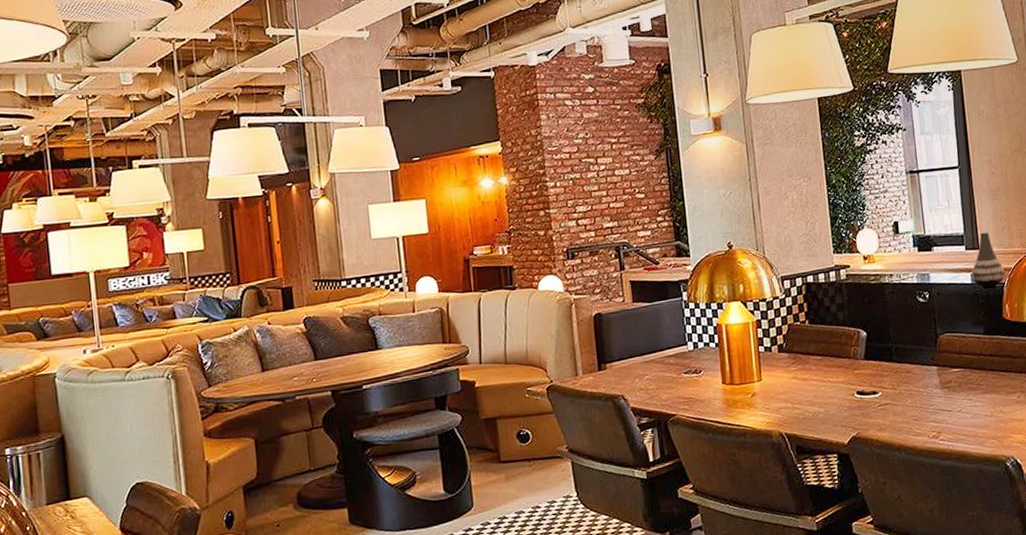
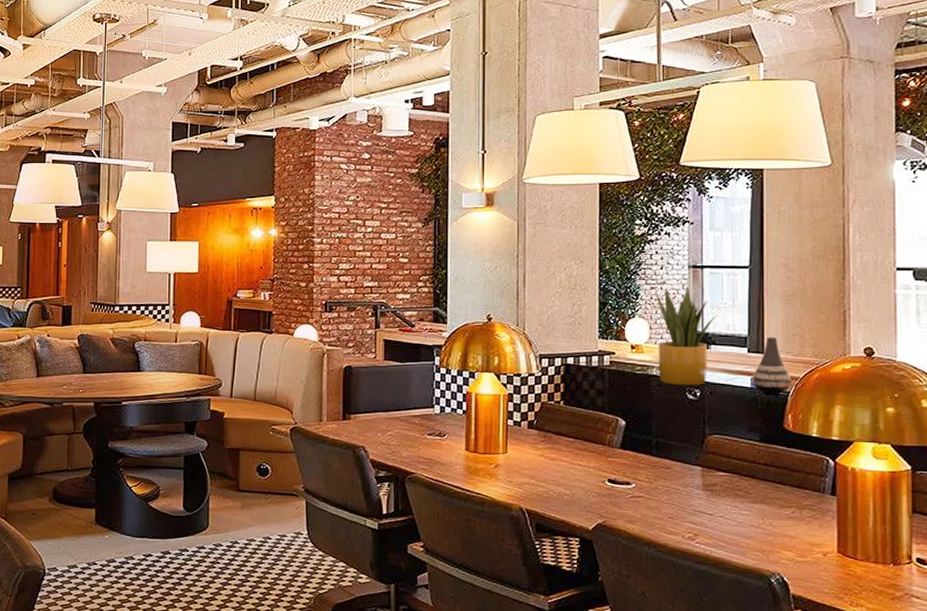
planter: none [878,190,936,291] -> present [654,285,718,386]

